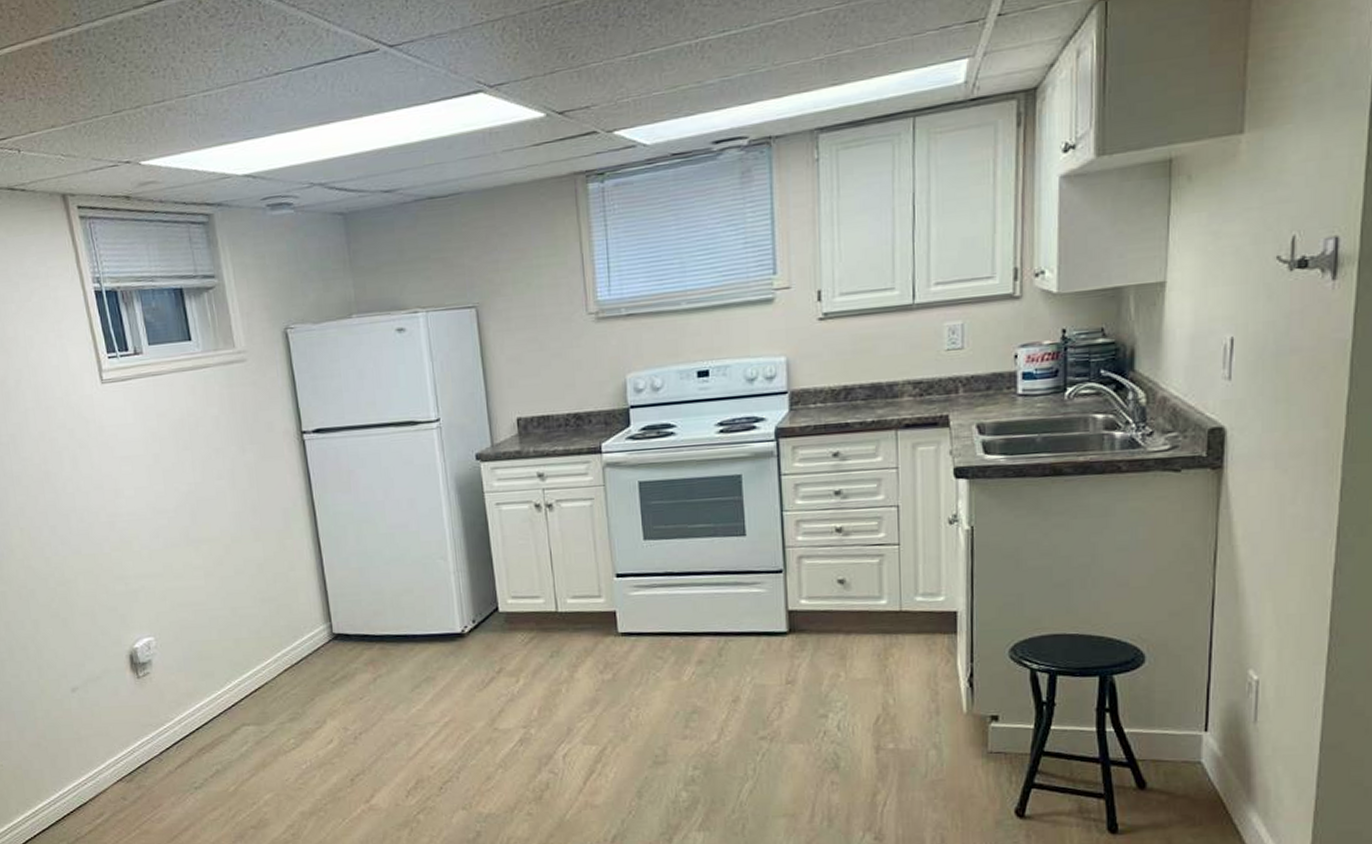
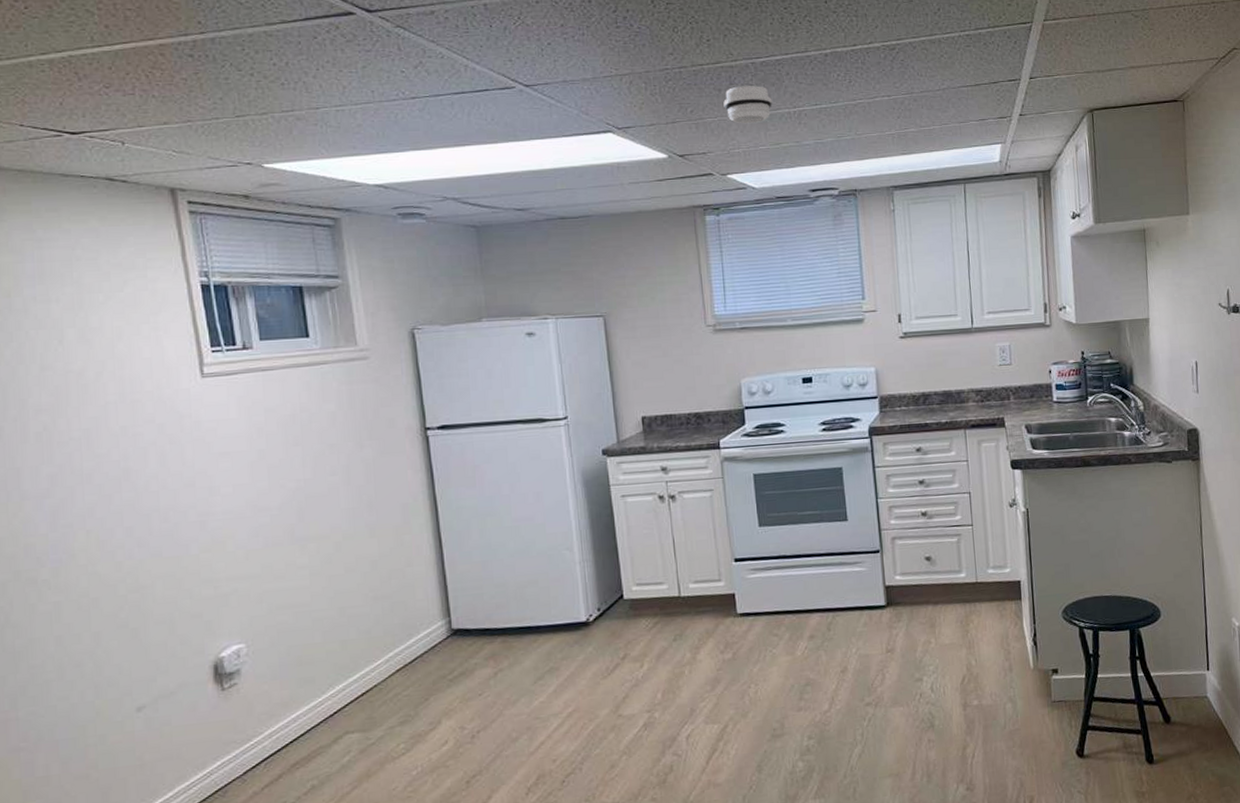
smoke detector: none [610,15,669,66] -> present [723,86,772,124]

